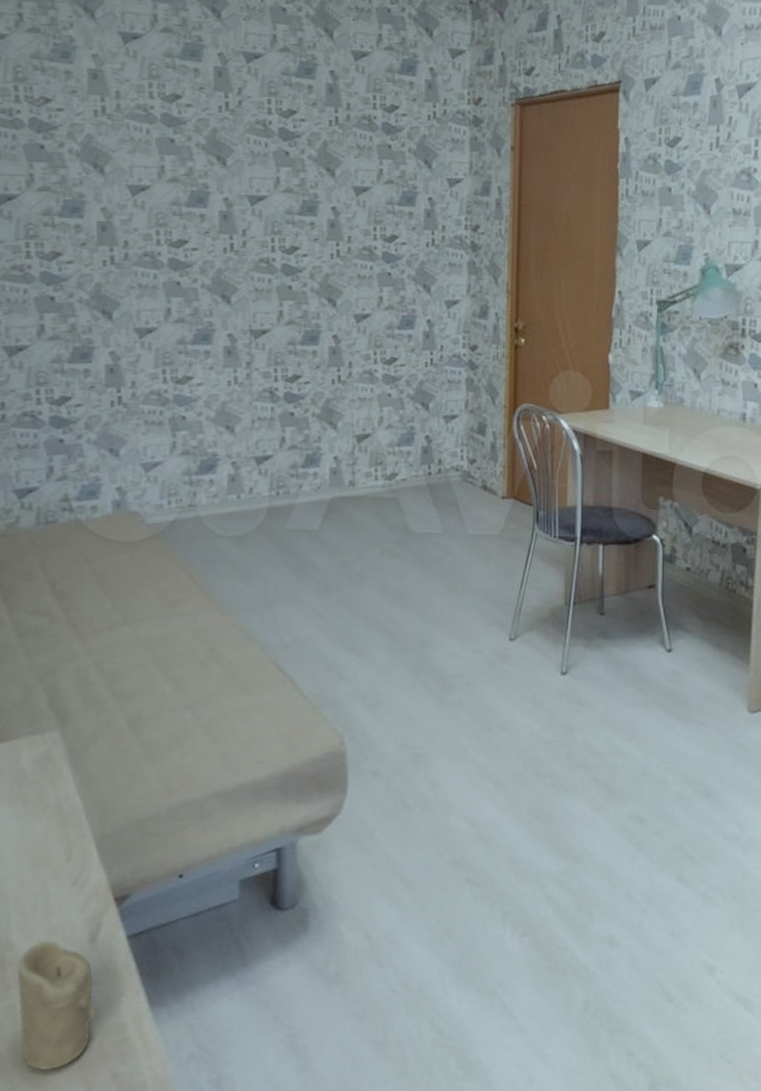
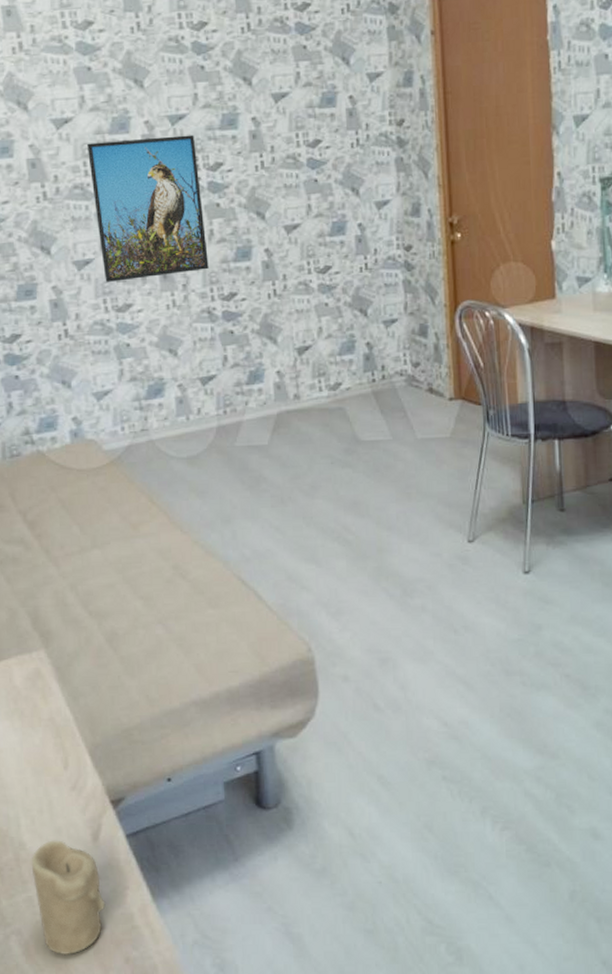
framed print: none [162,213,275,353] -> present [87,134,209,282]

